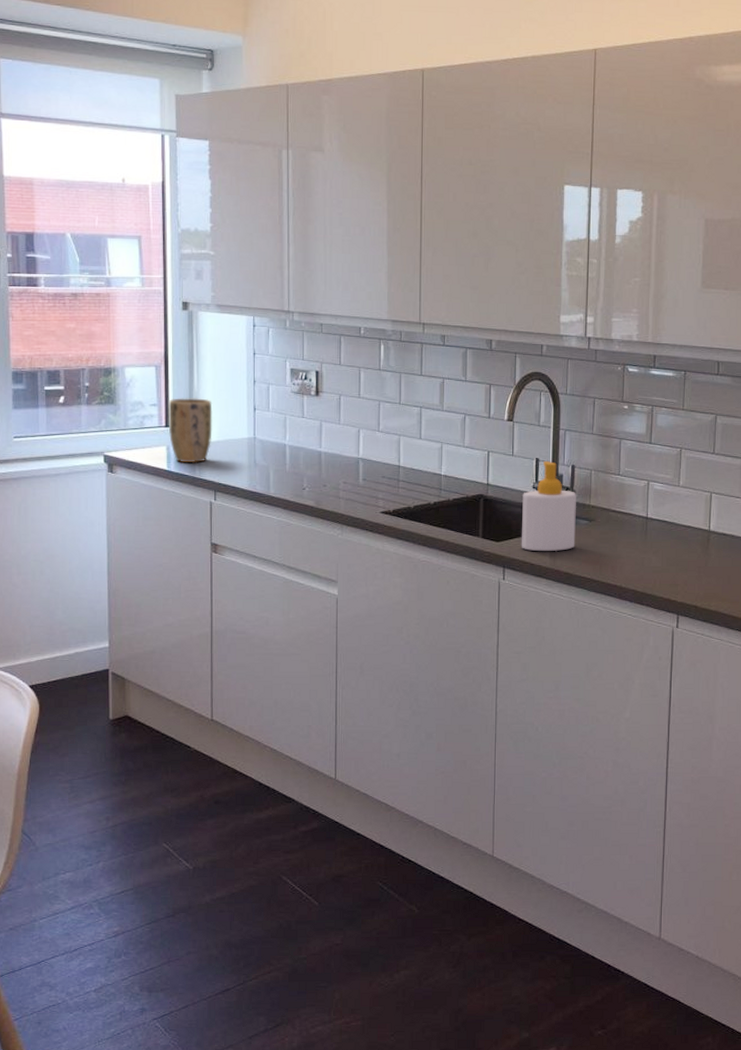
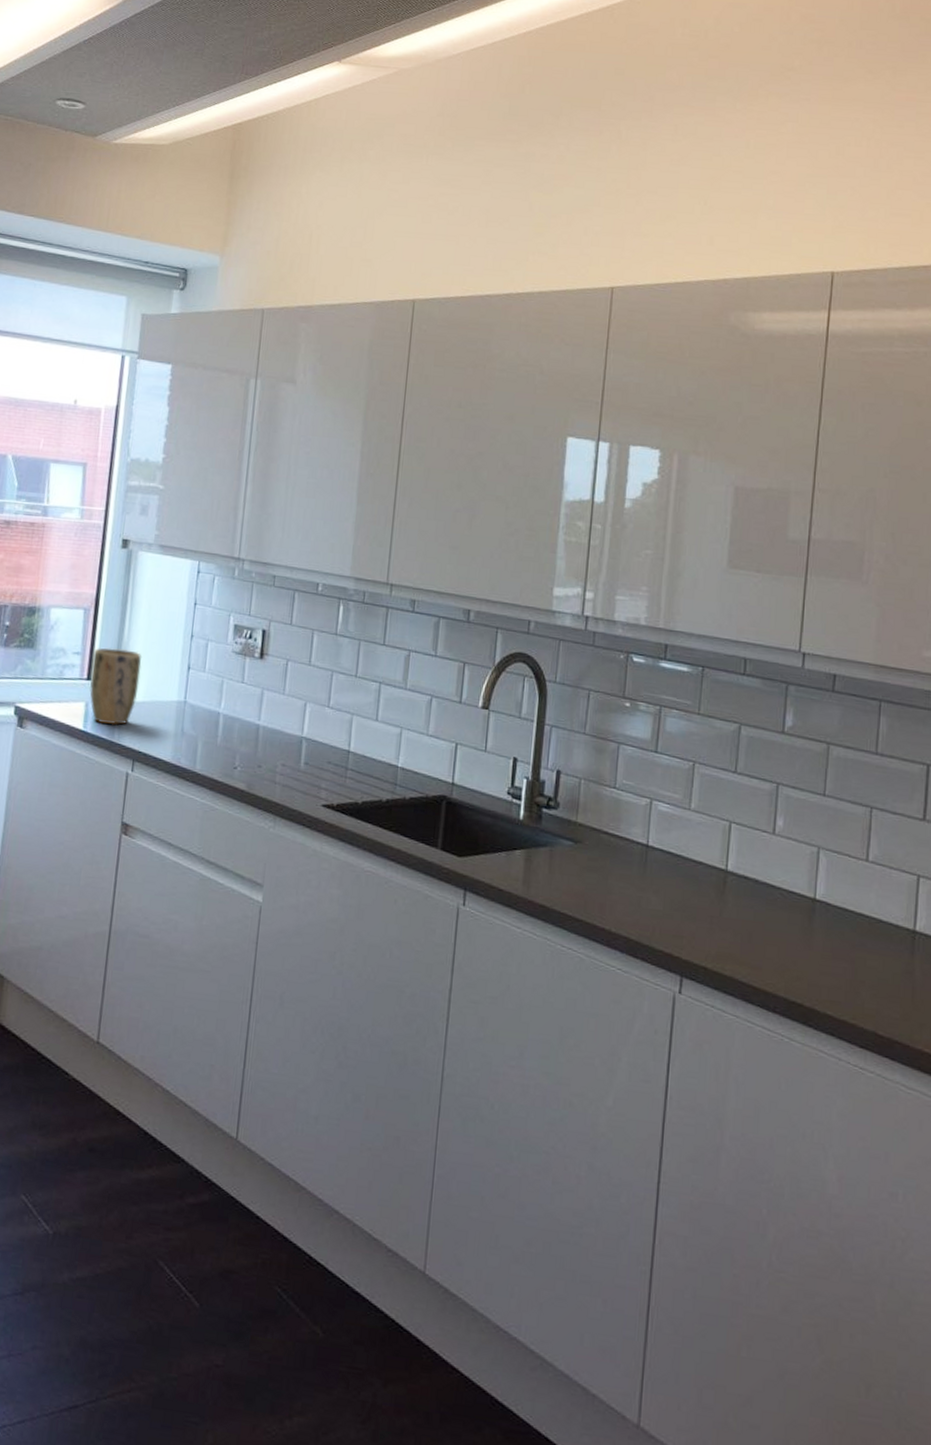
soap bottle: present [521,461,576,552] -> none [488,762,561,877]

